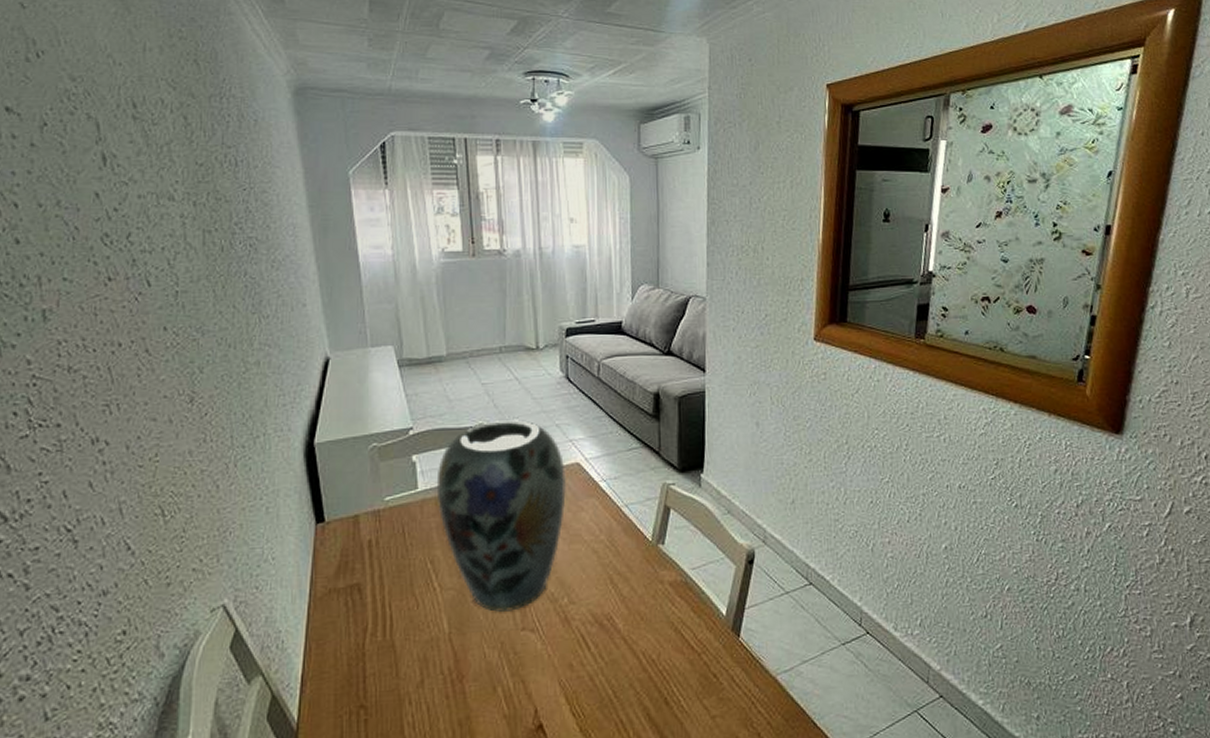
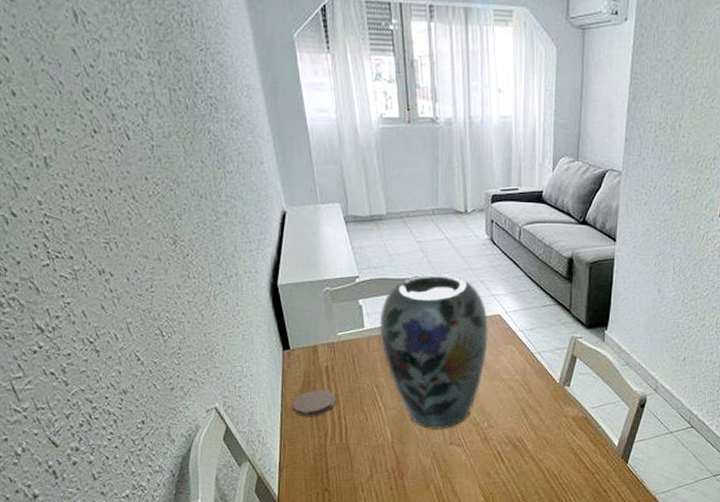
coaster: none [324,570,380,609] -> present [292,389,336,417]

